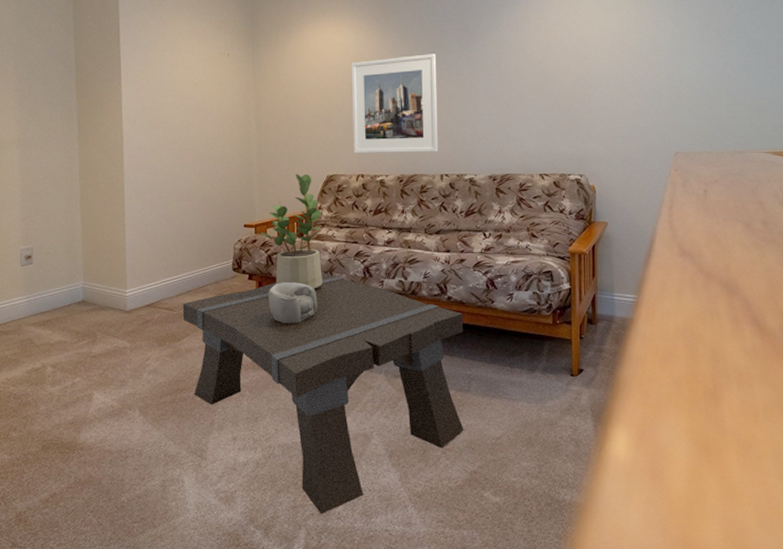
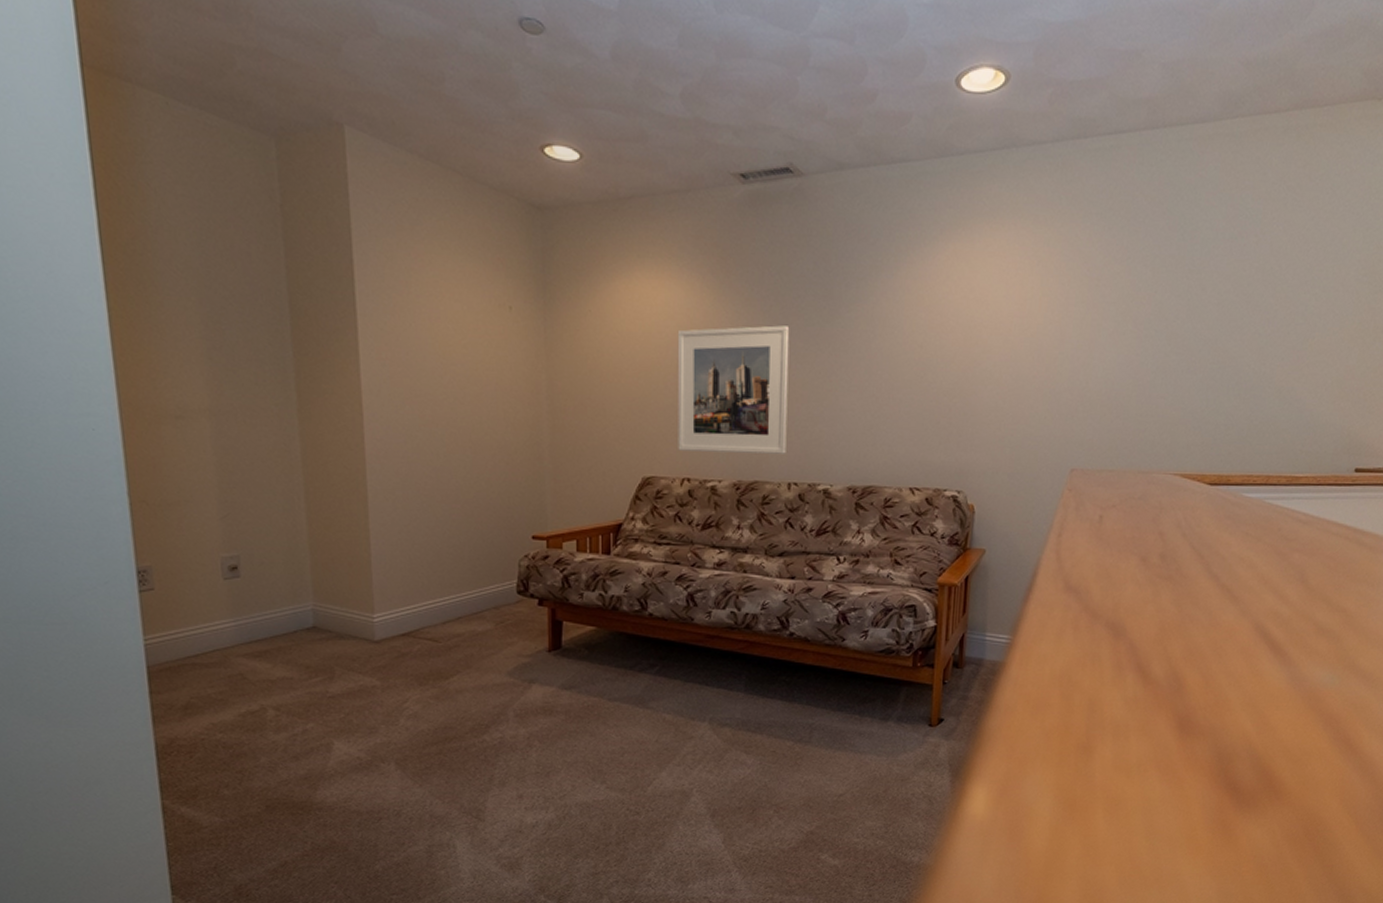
coffee table: present [182,273,464,514] -> none [450,599,808,882]
potted plant: present [261,173,322,289] -> none [554,473,634,620]
decorative bowl: present [268,282,318,324] -> none [564,610,628,661]

